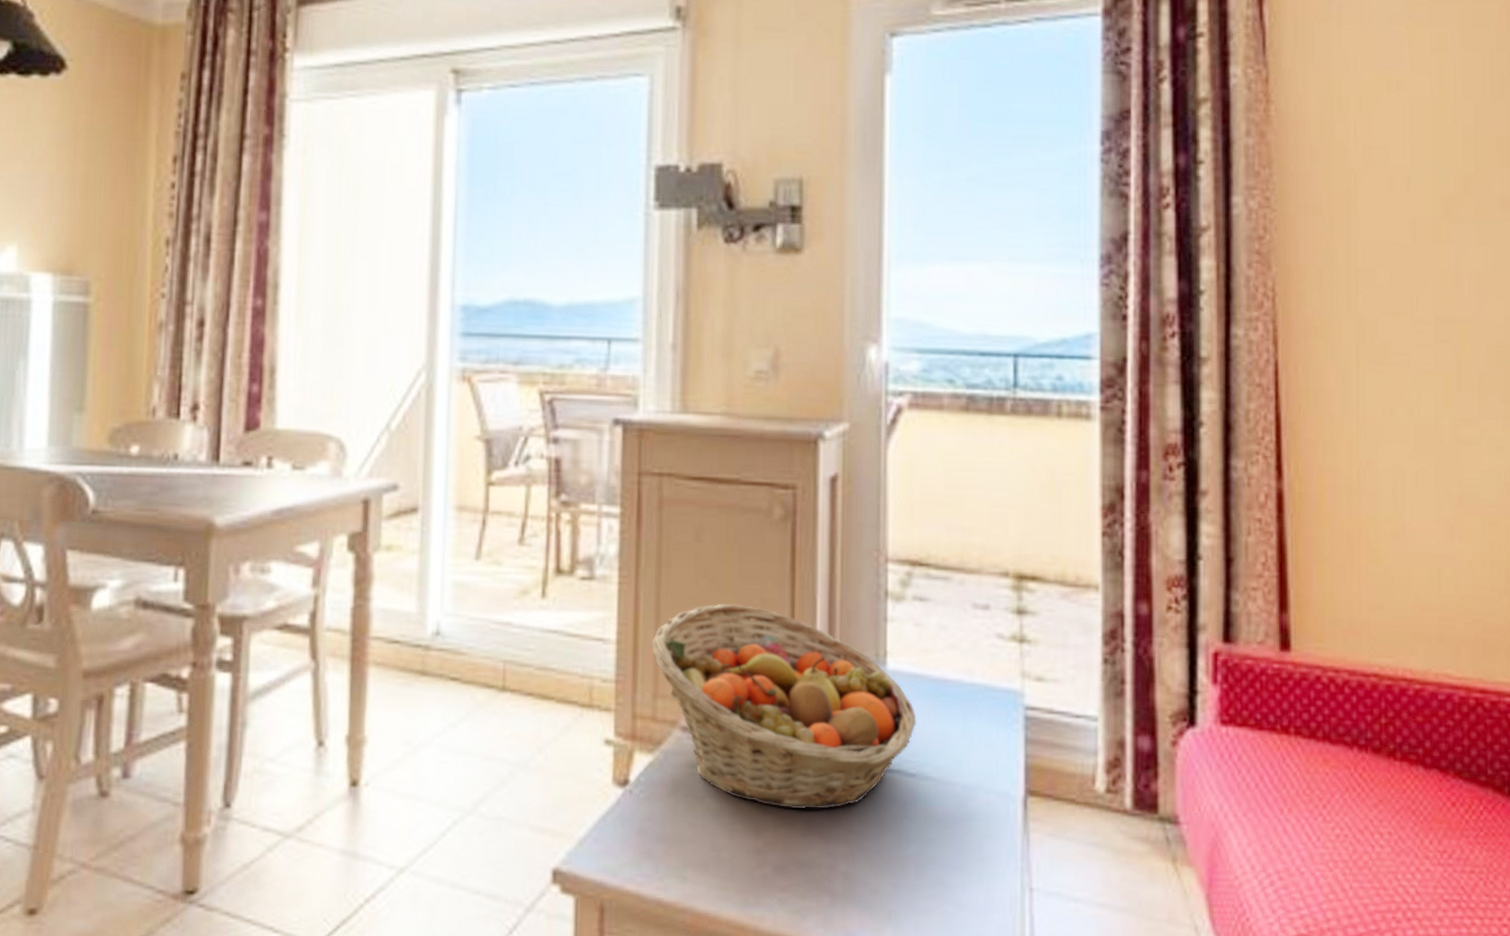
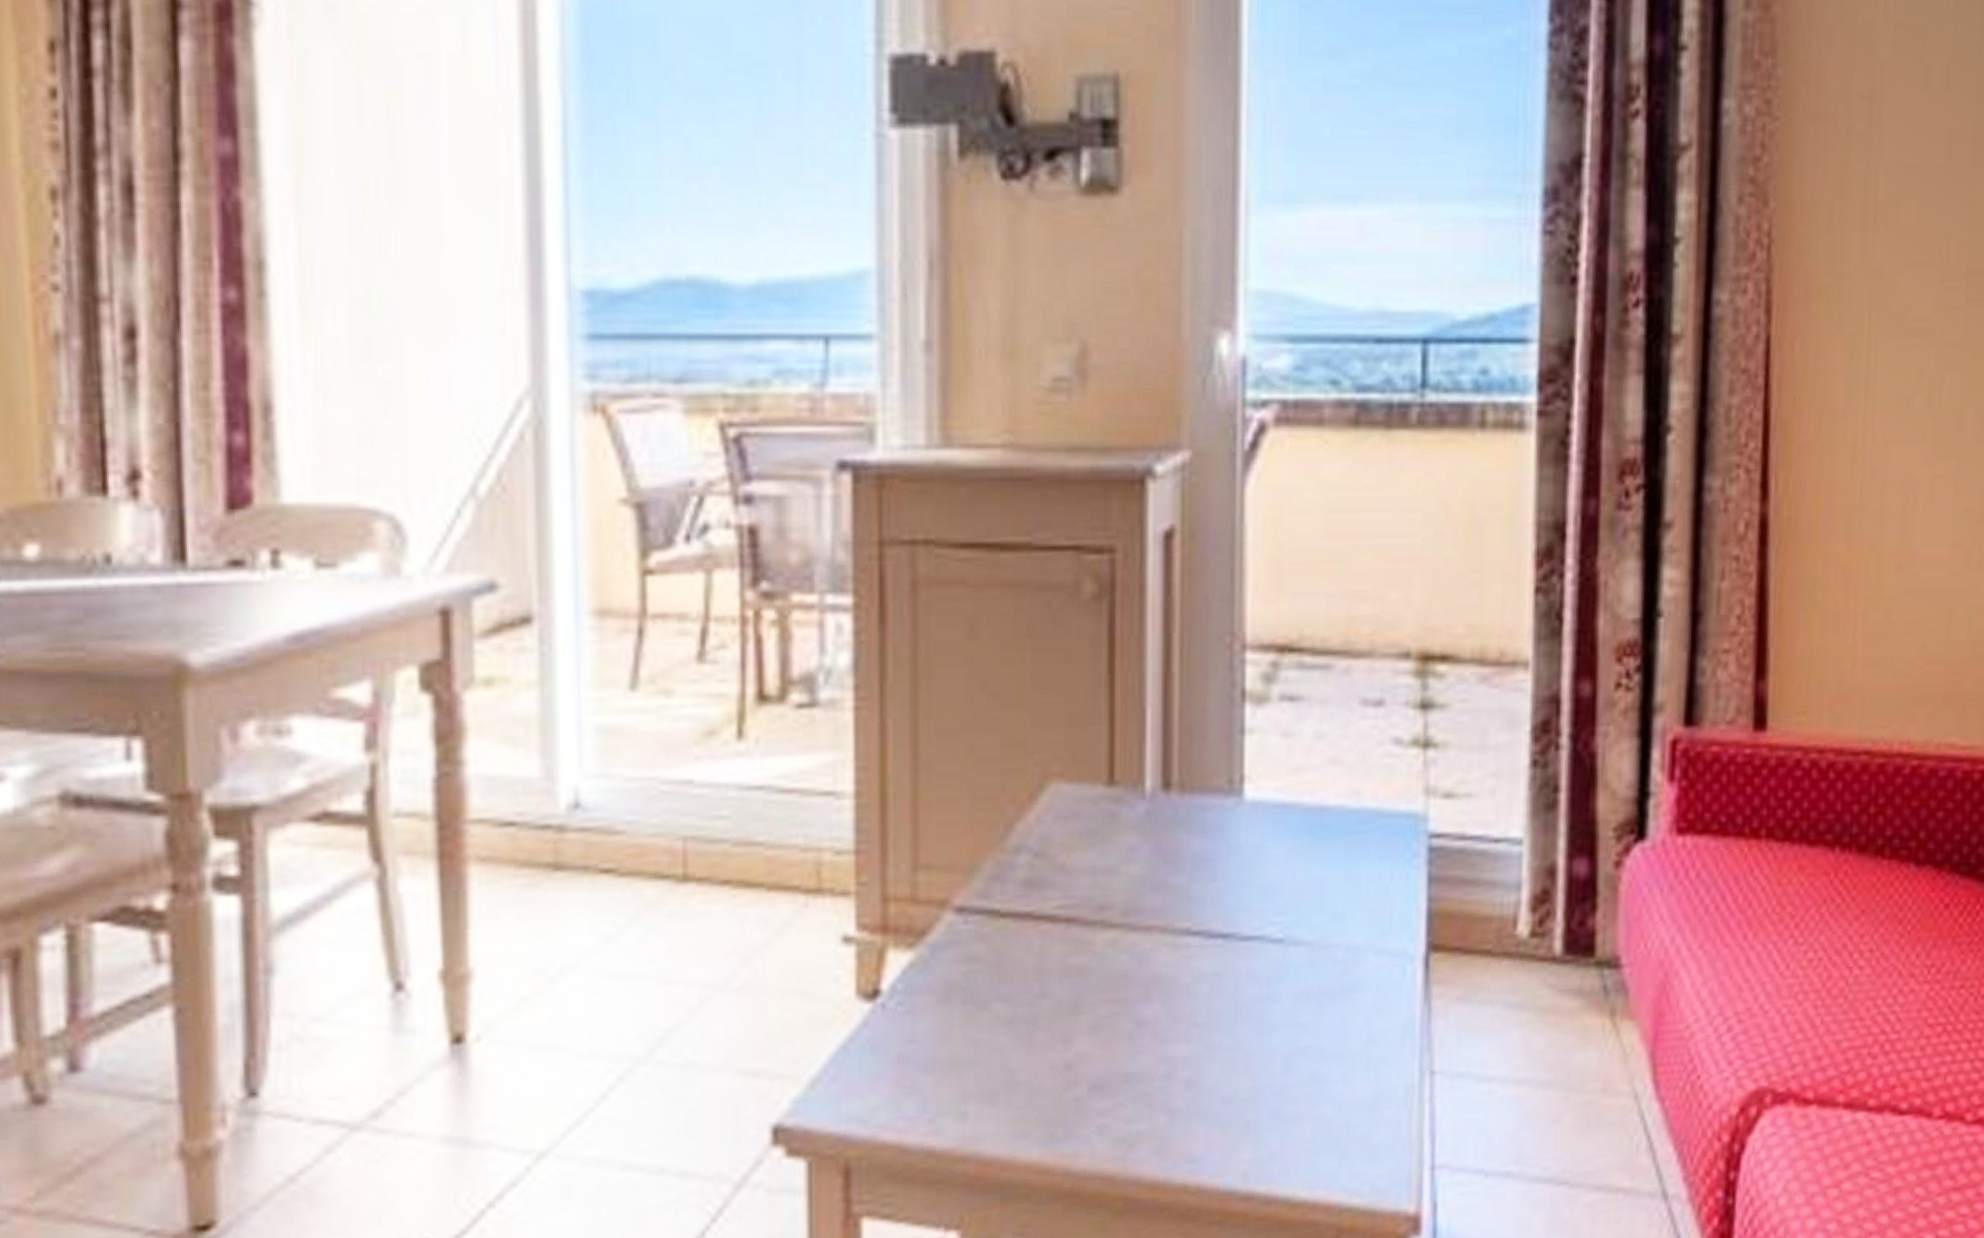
fruit basket: present [652,603,916,810] -> none [908,726,1284,1004]

